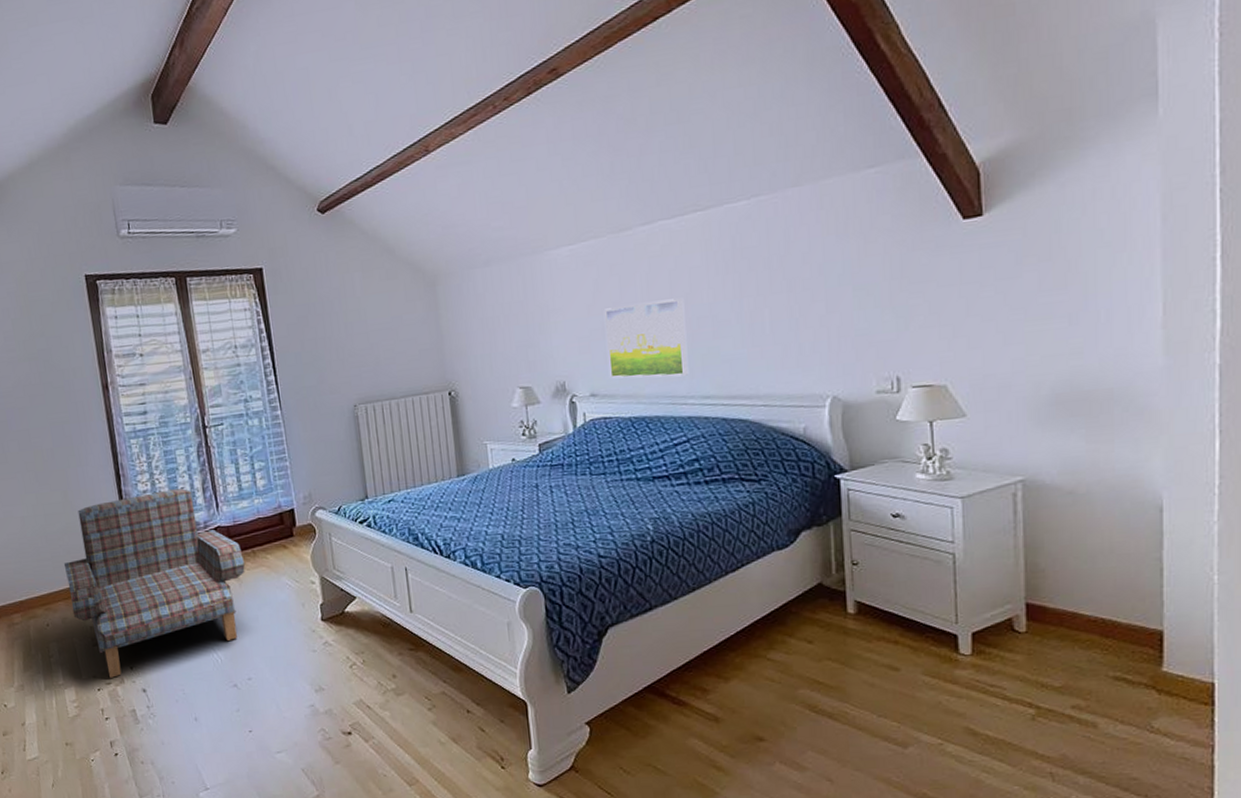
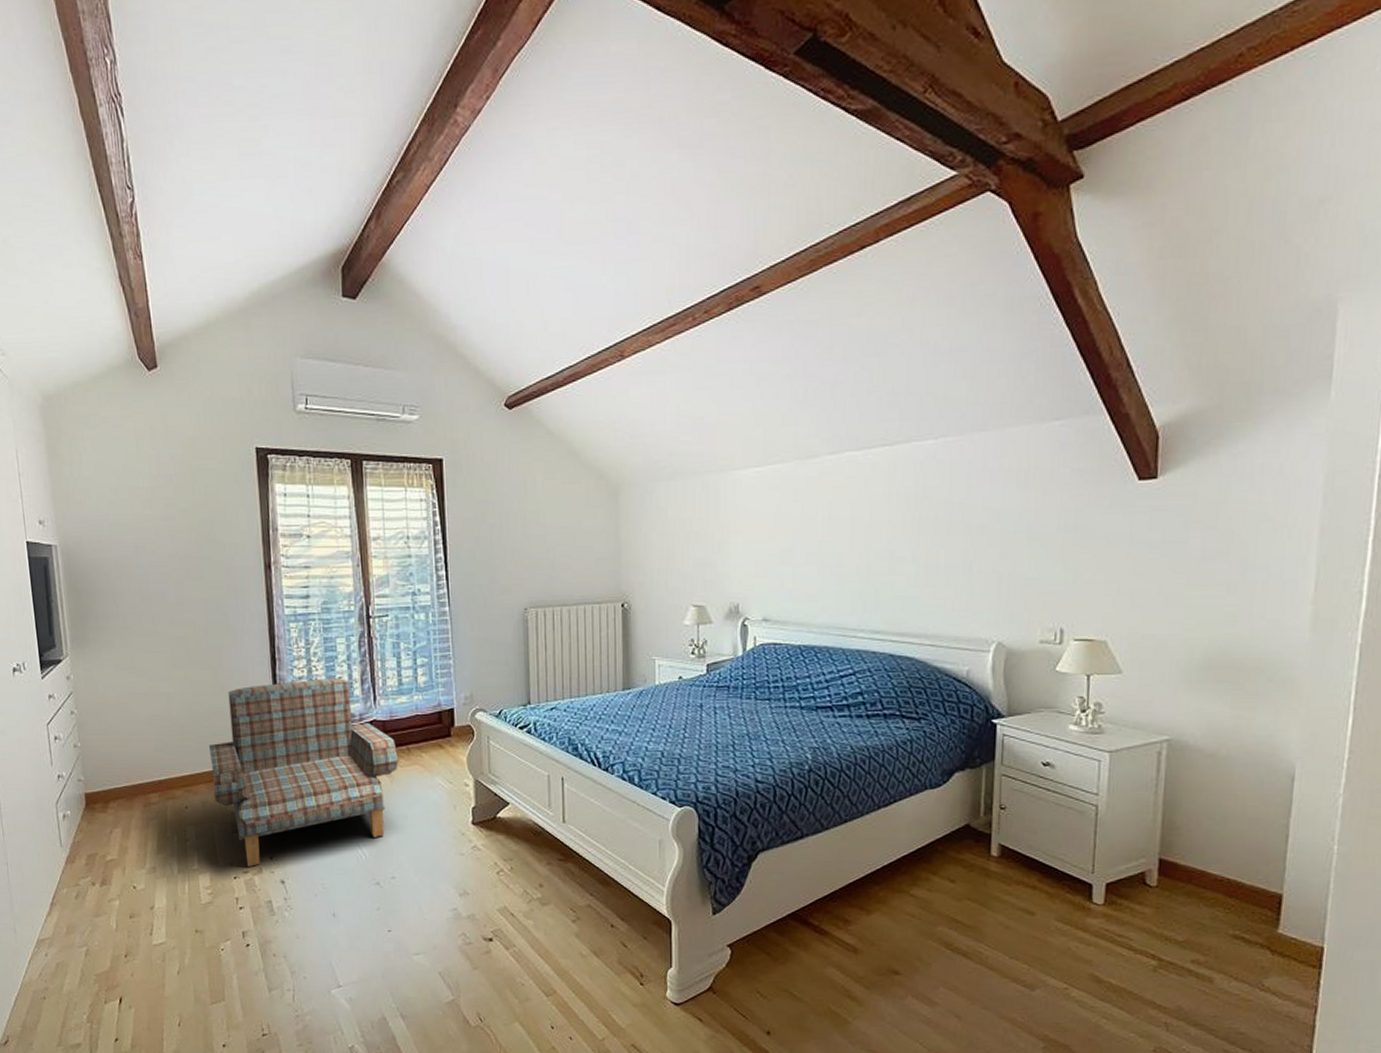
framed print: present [605,298,689,379] -> none [783,531,863,609]

